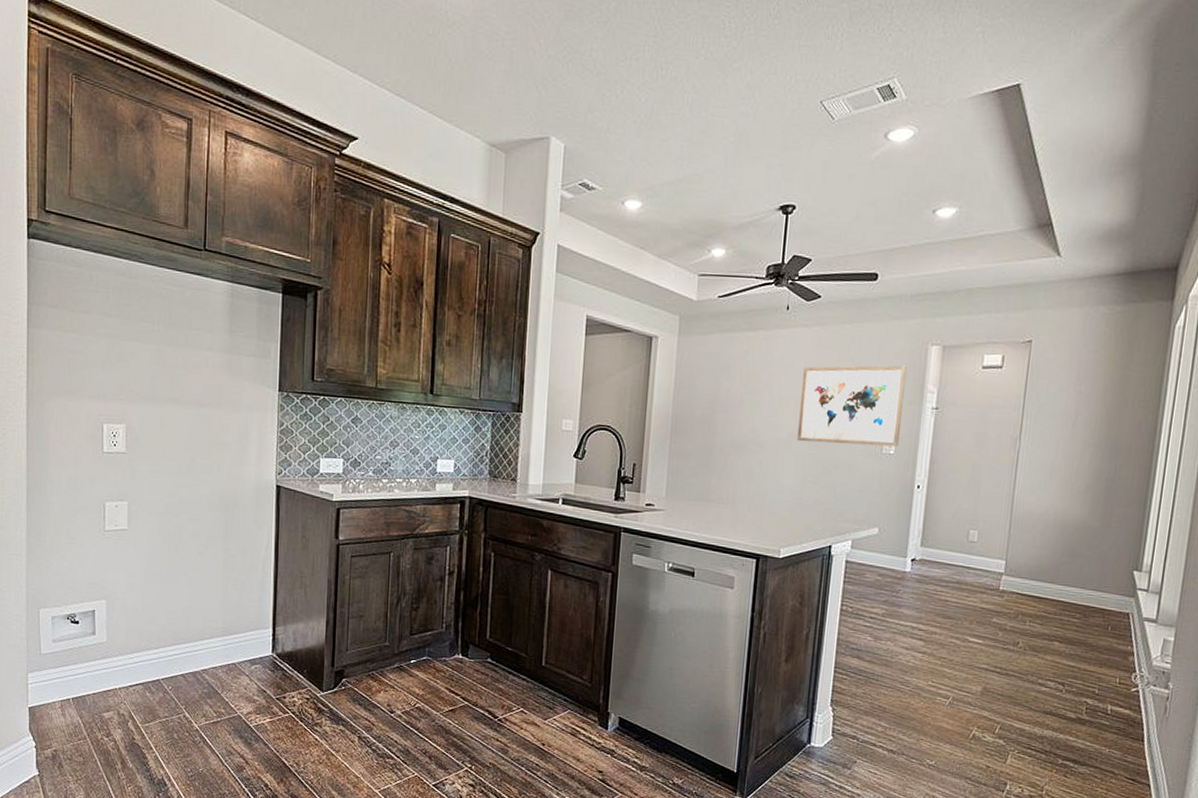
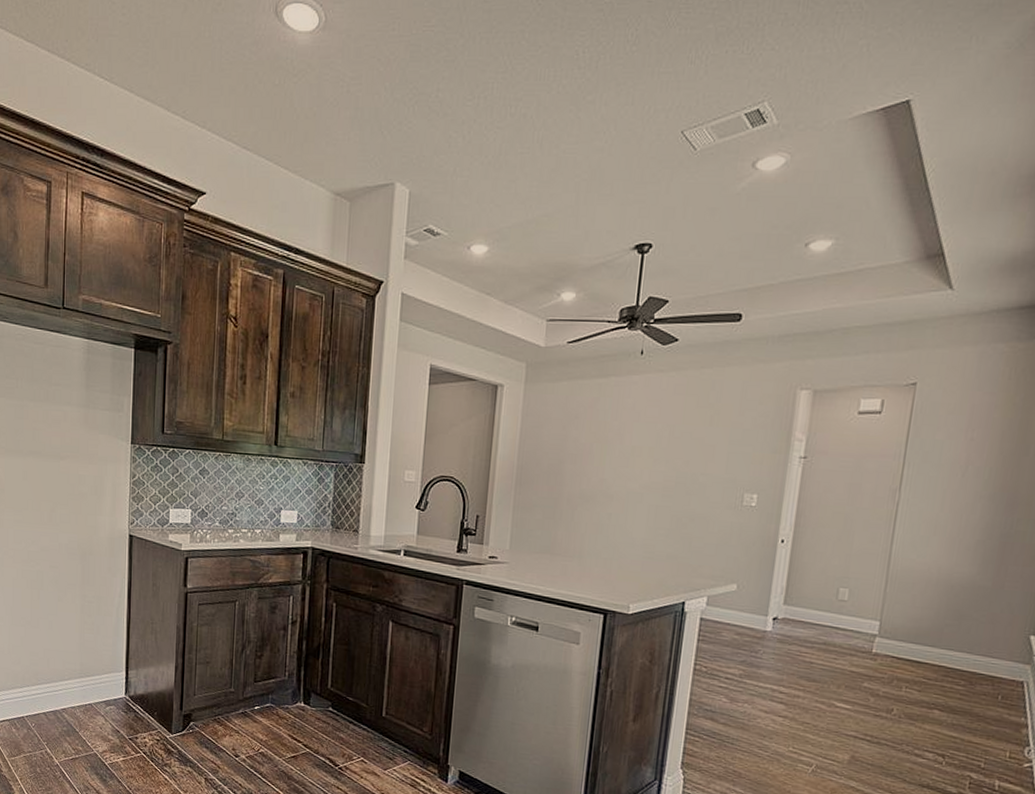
wall art: present [797,365,907,447] -> none [650,411,773,499]

